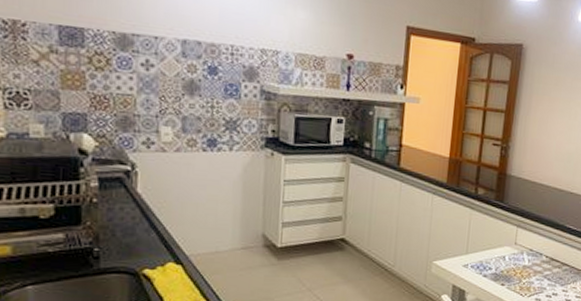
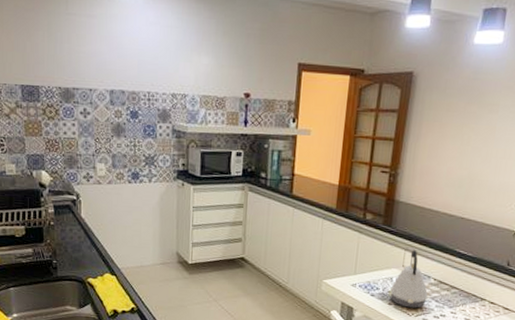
kettle: none [503,226,541,288] -> present [390,250,428,308]

